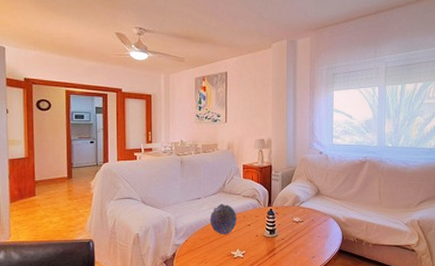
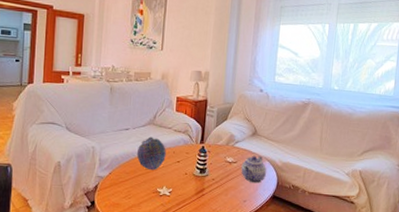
teapot: none [308,214,332,240] -> present [241,156,267,184]

